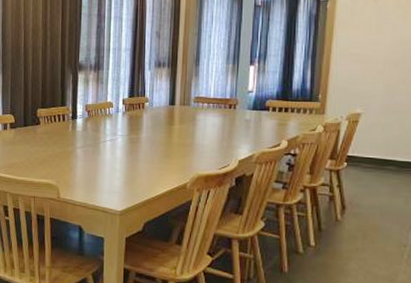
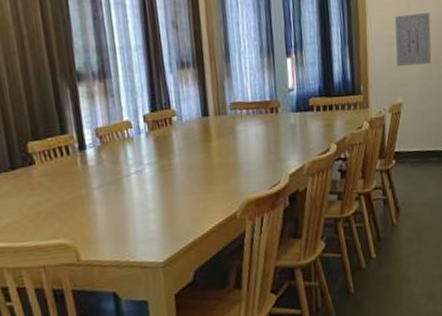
wall art: none [360,36,402,81] -> present [394,13,432,66]

